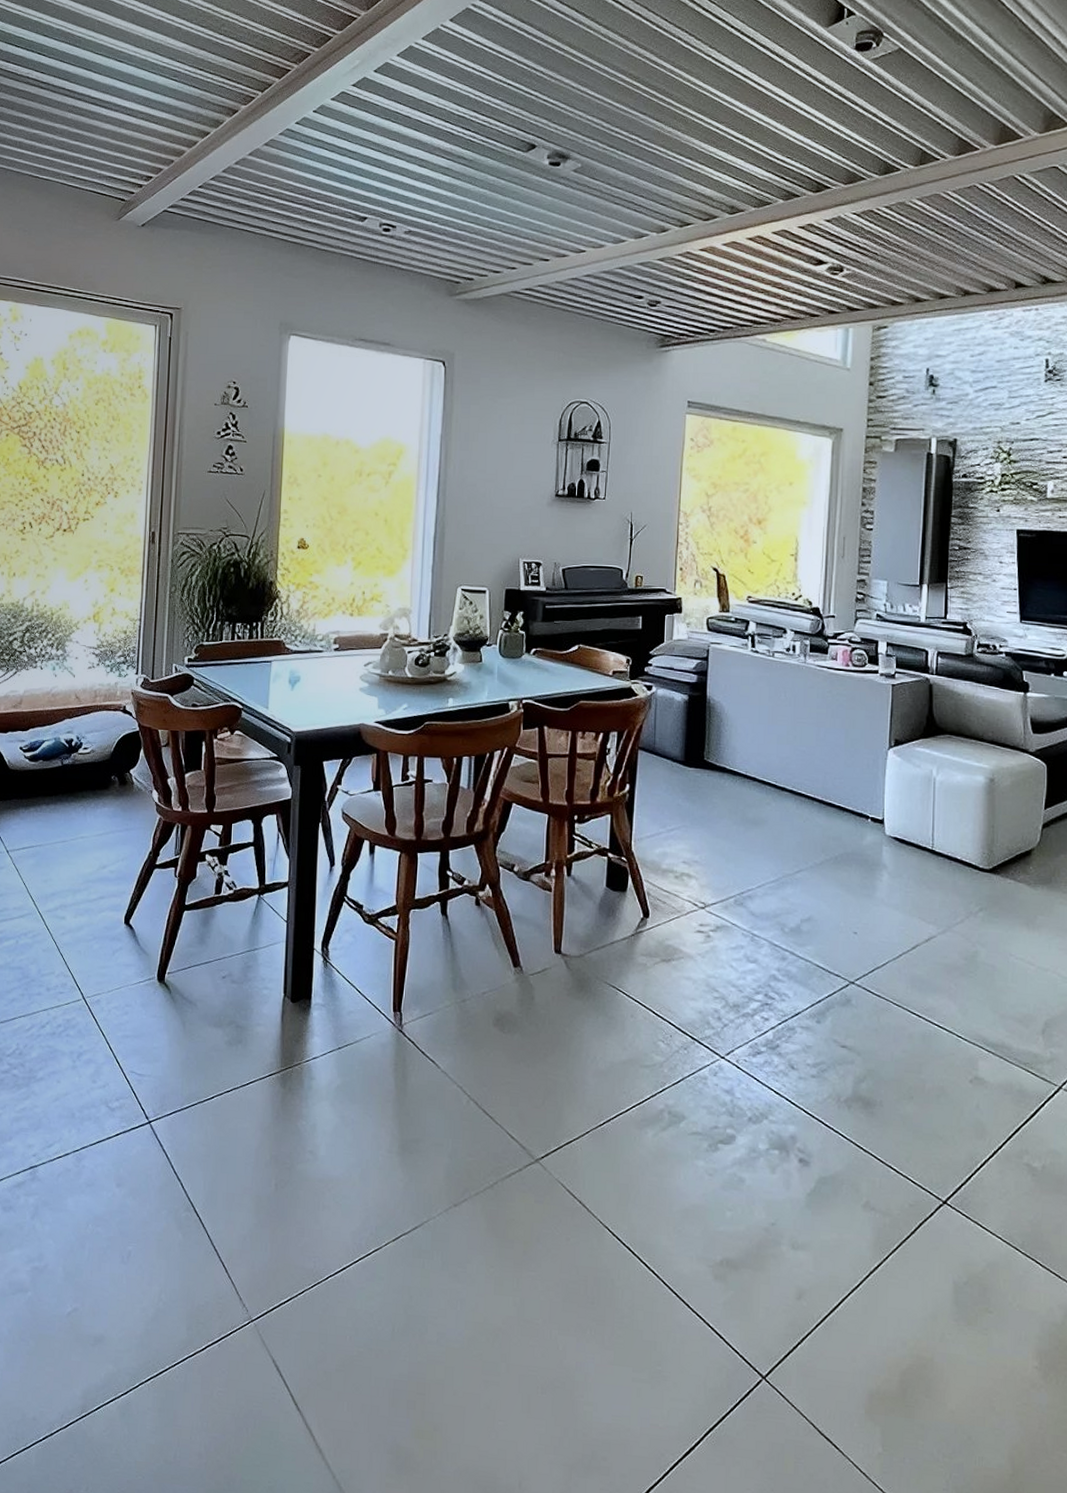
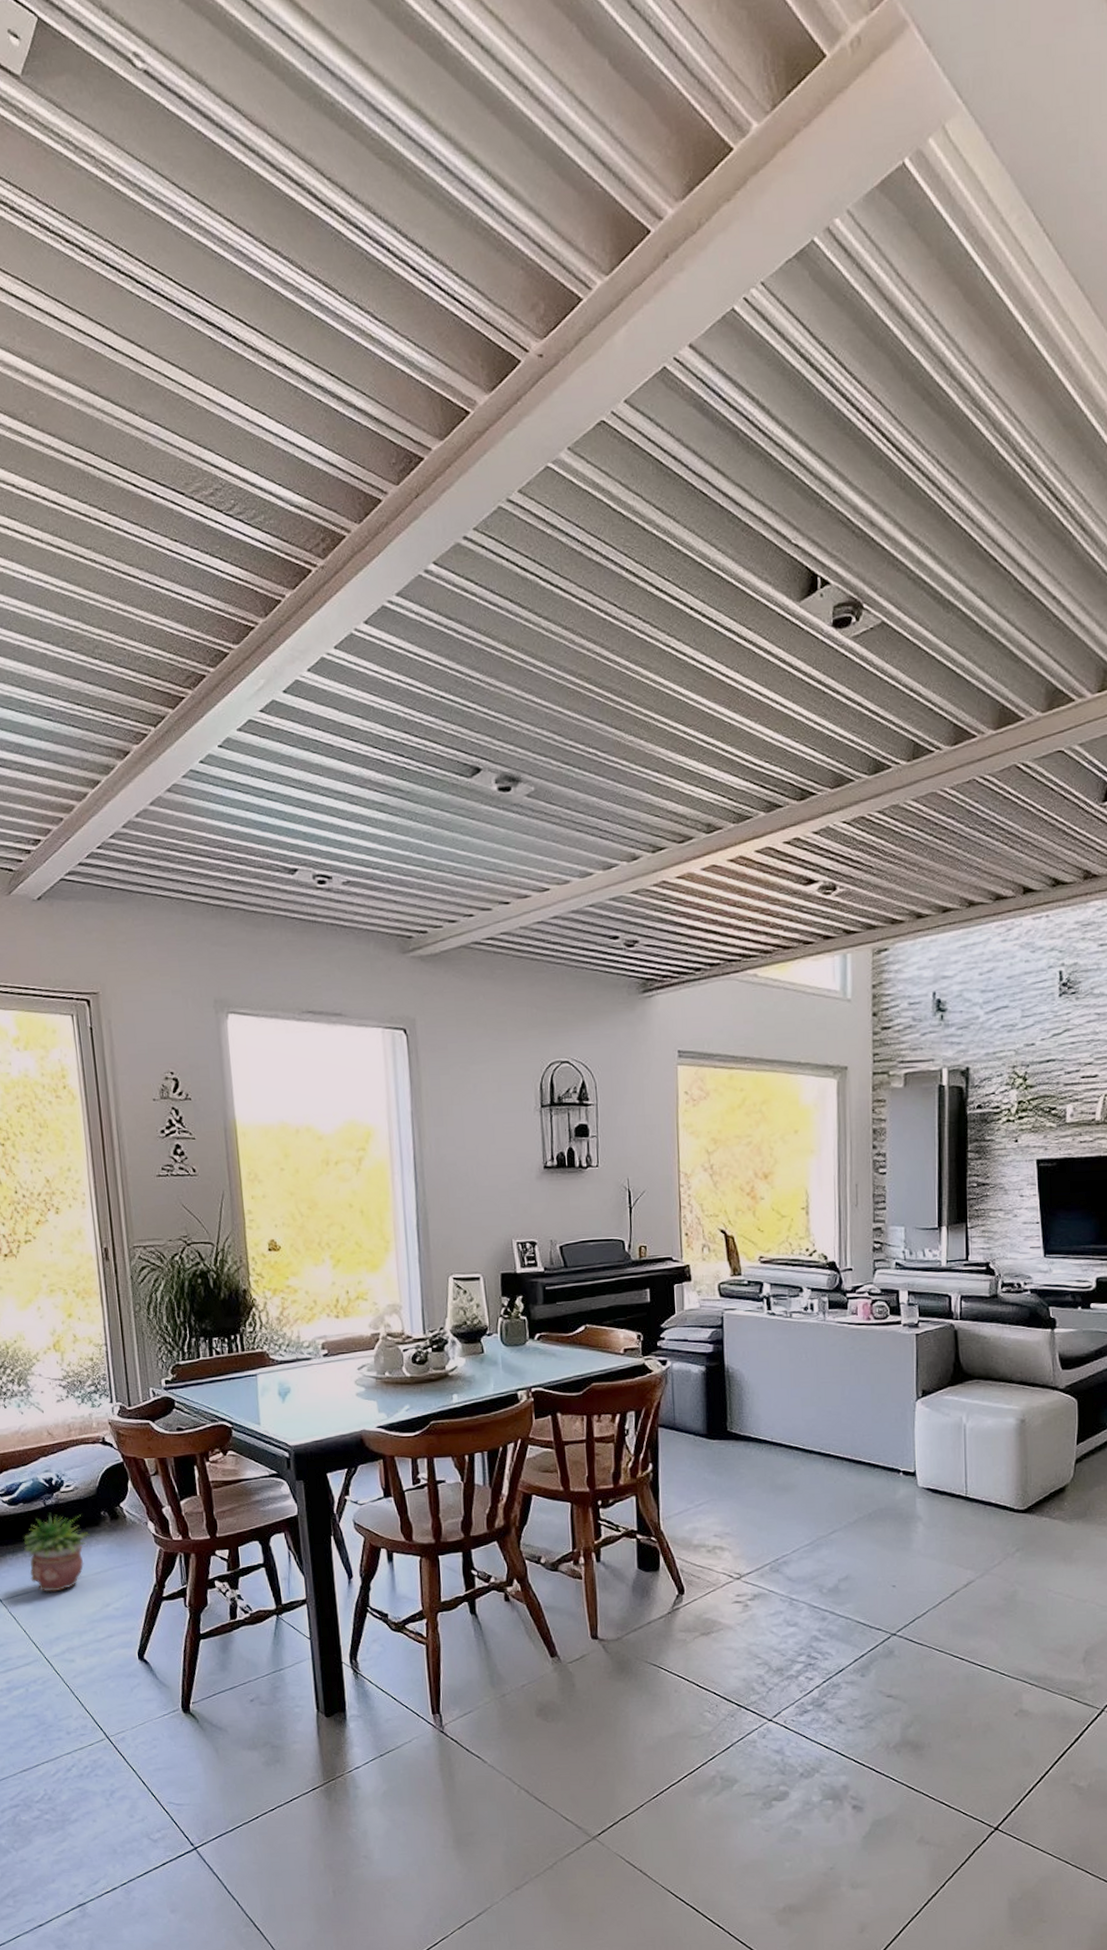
potted plant: none [37,772,99,849] -> present [23,1512,90,1592]

